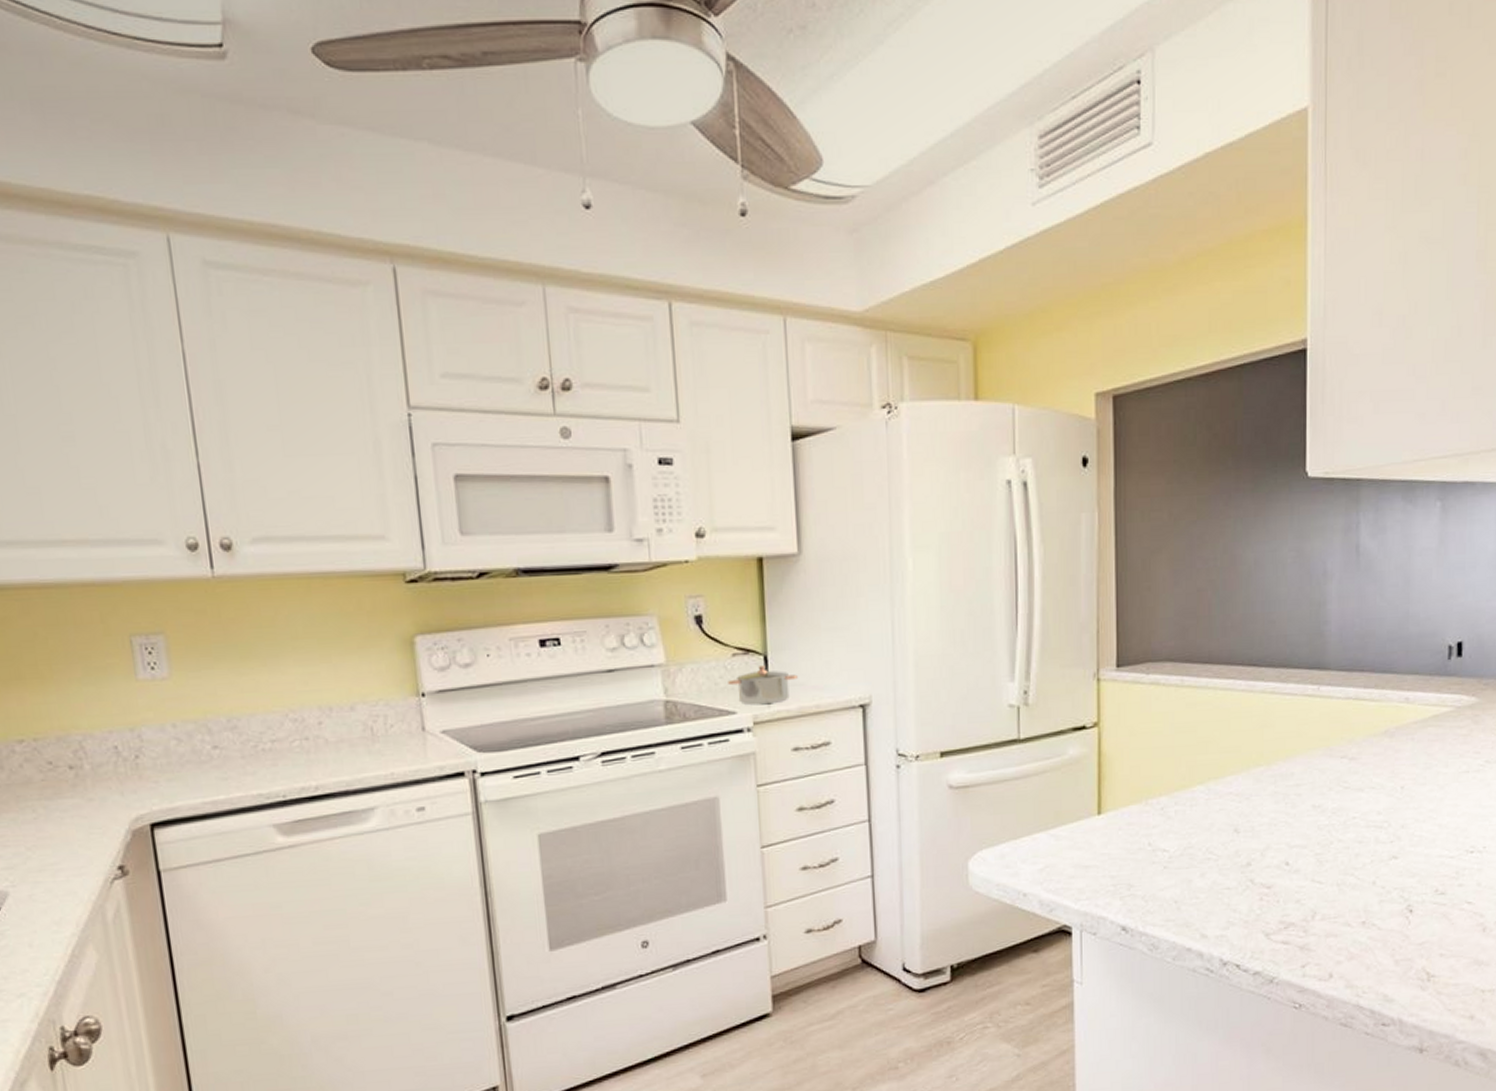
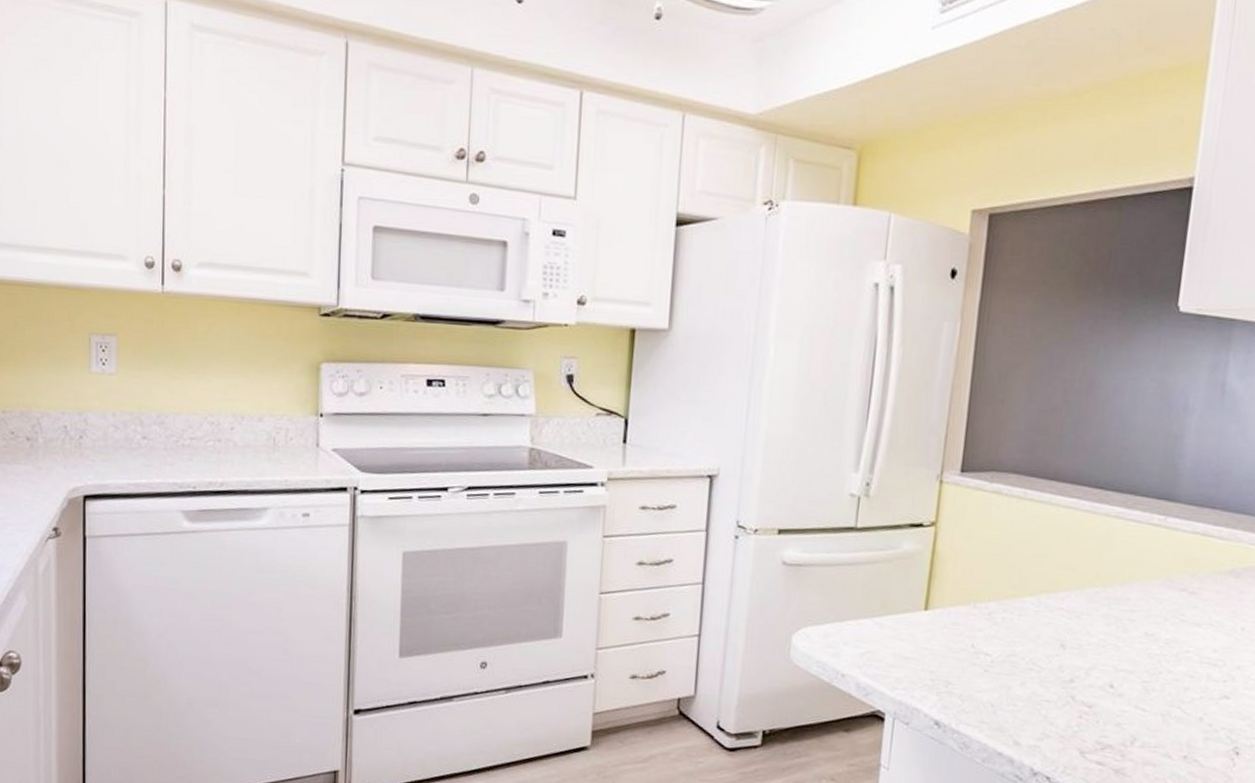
cooking pot: present [728,665,798,706] -> none [589,427,654,464]

